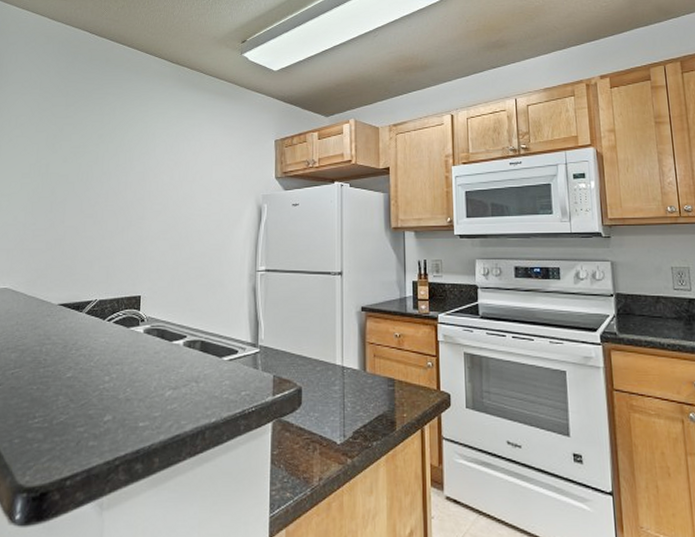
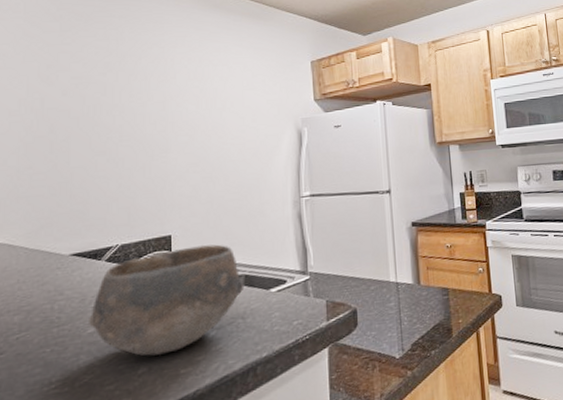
bowl: none [68,308,200,406] -> present [89,244,245,356]

